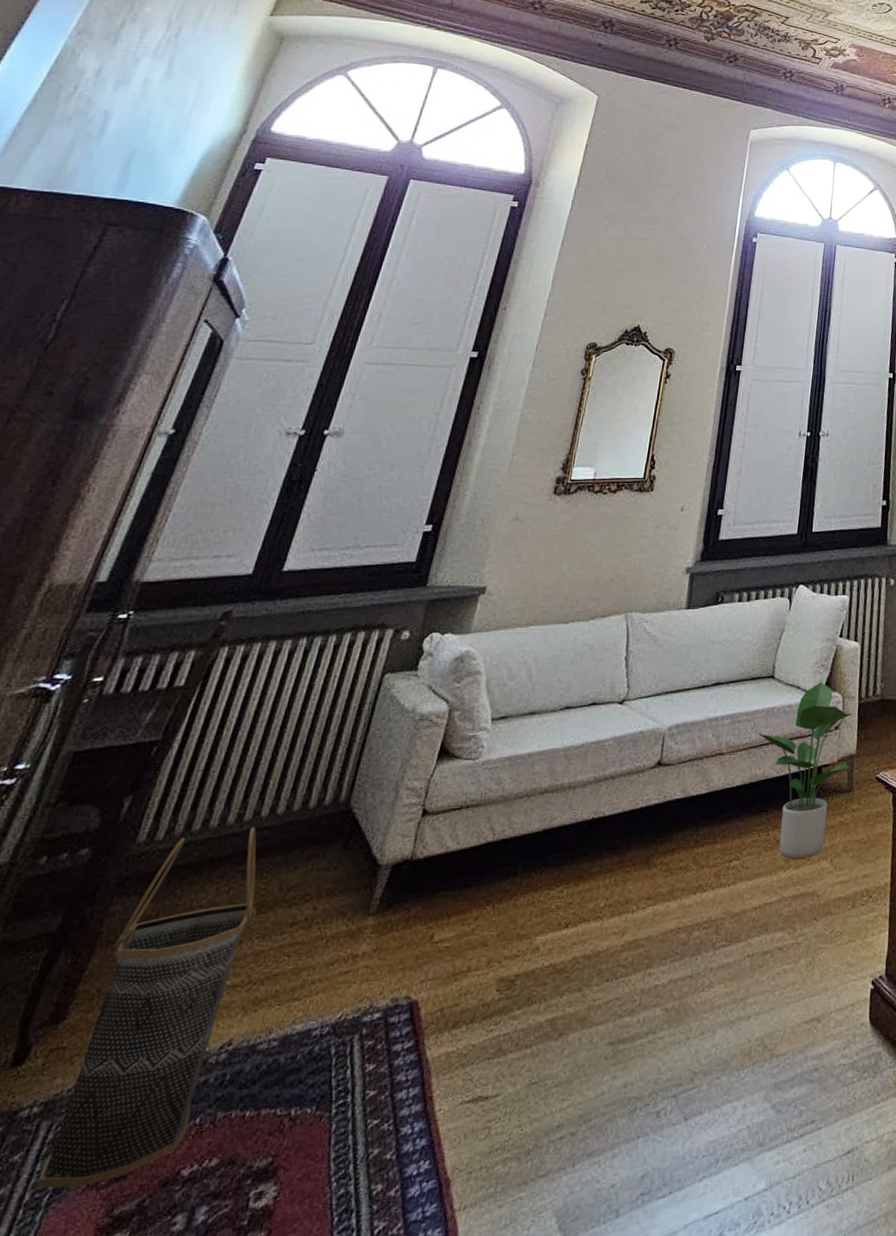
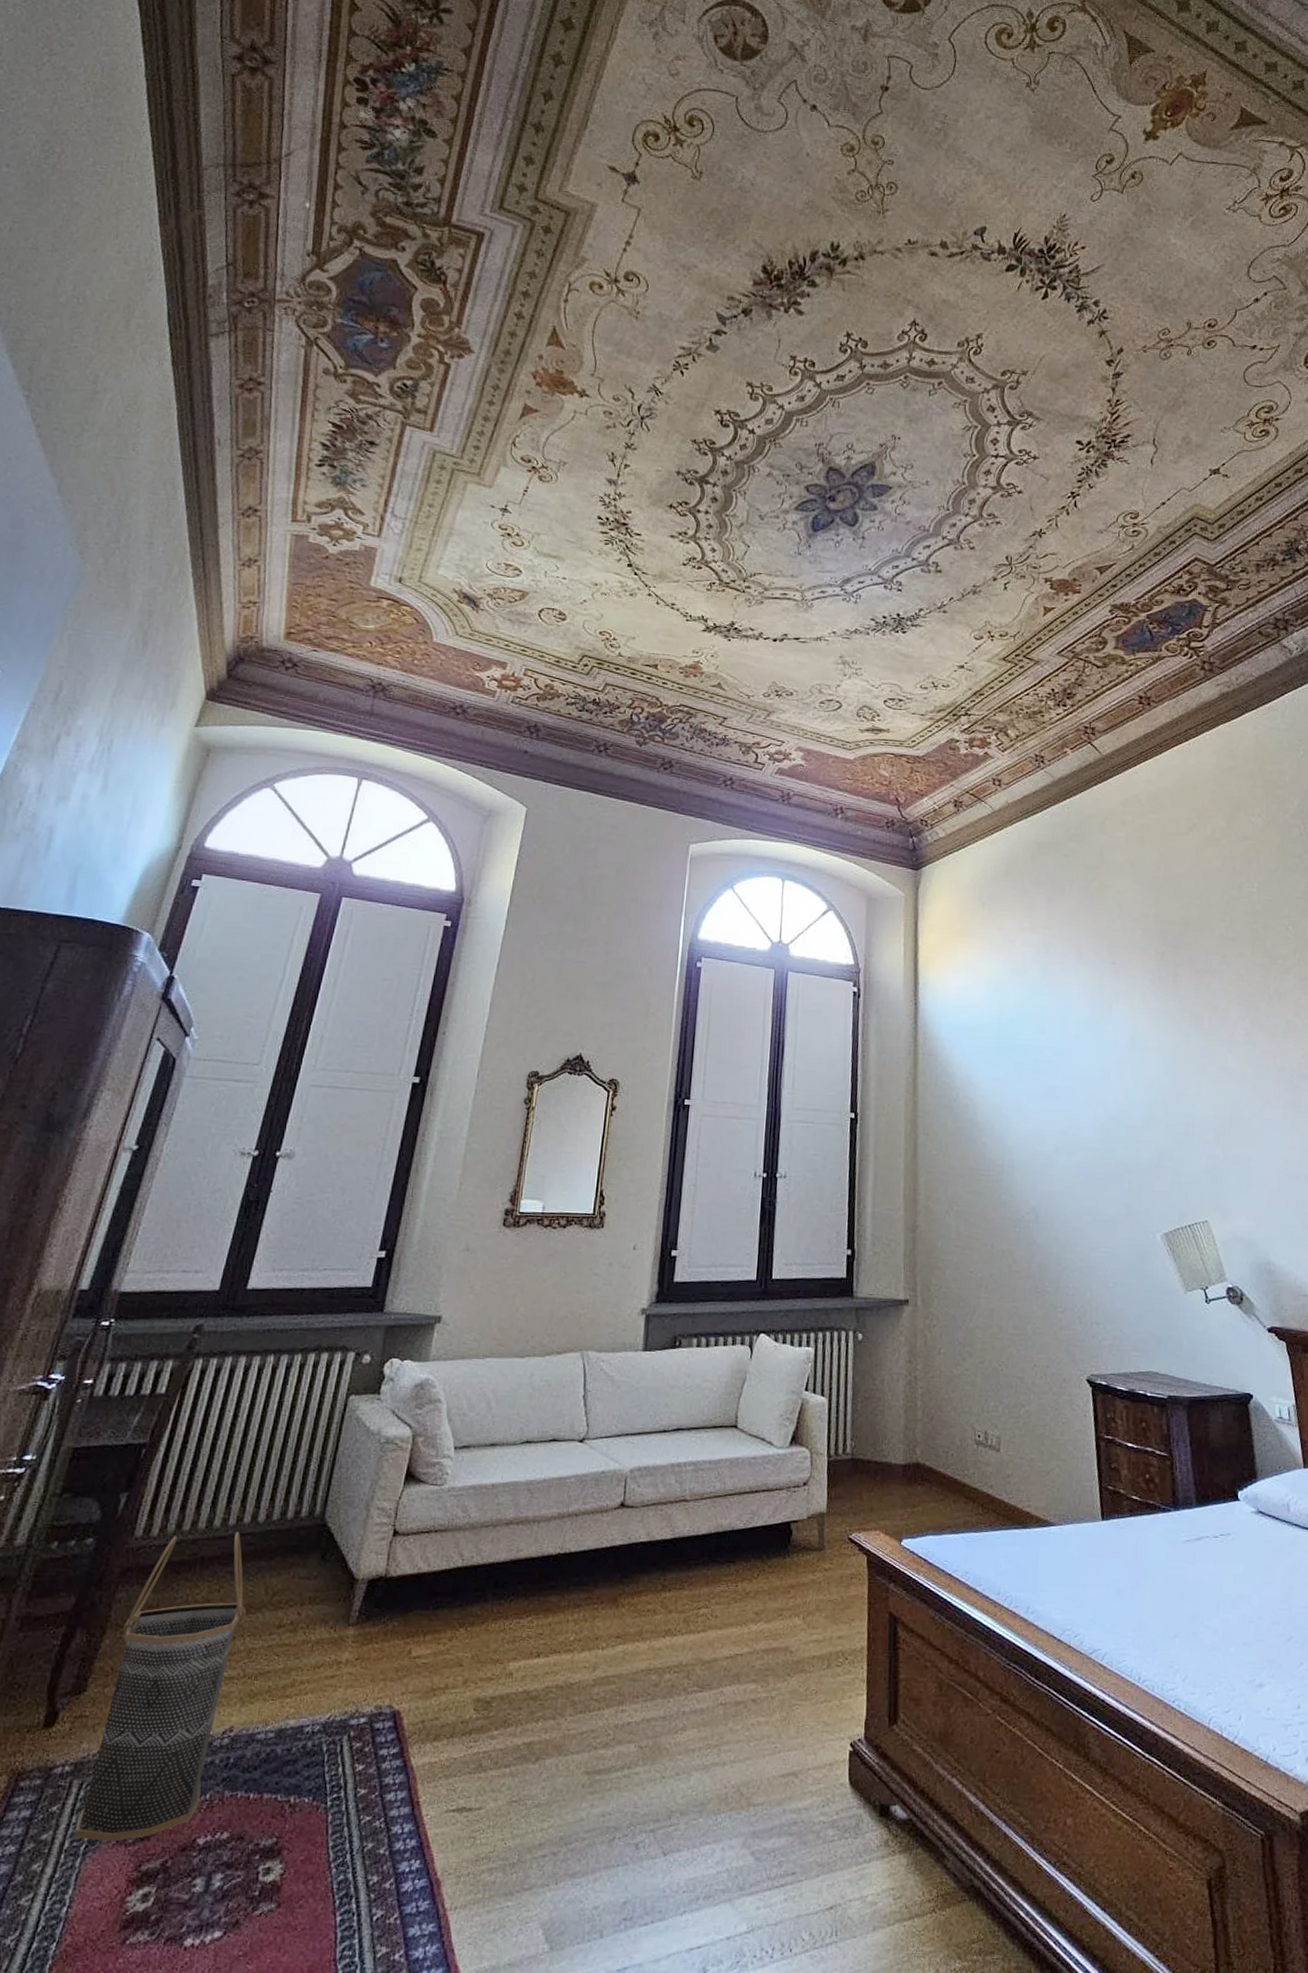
potted plant: present [758,681,853,859] -> none [723,1435,822,1613]

